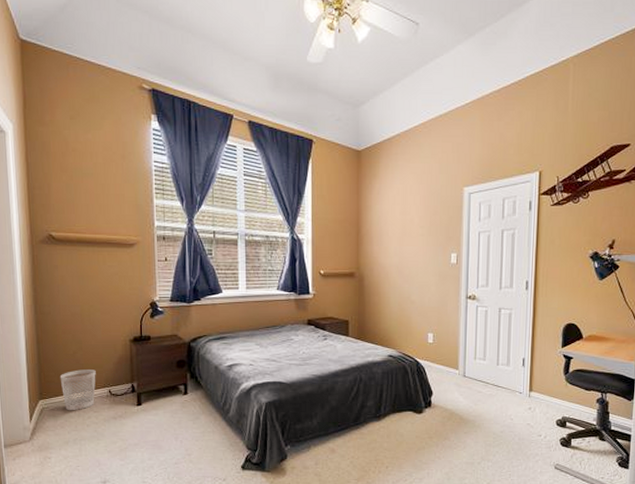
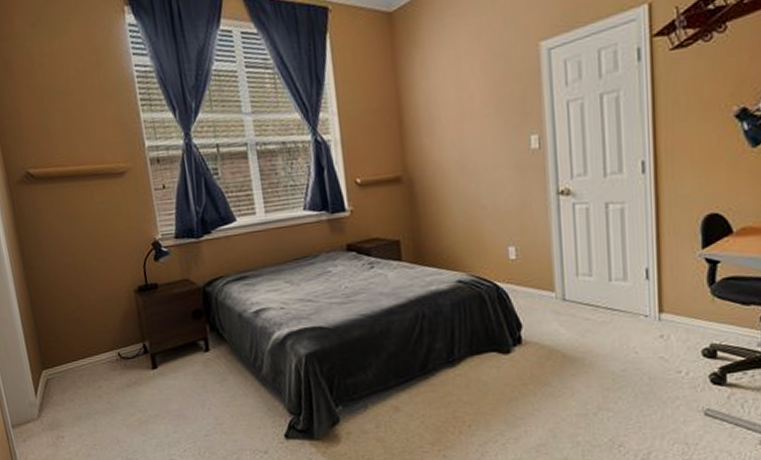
wastebasket: present [59,369,96,411] -> none [60,330,104,381]

